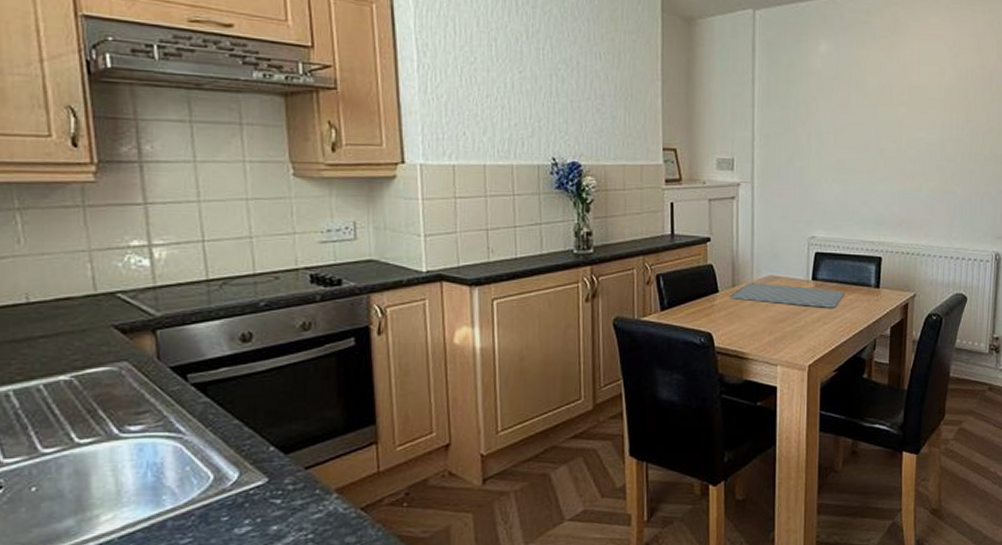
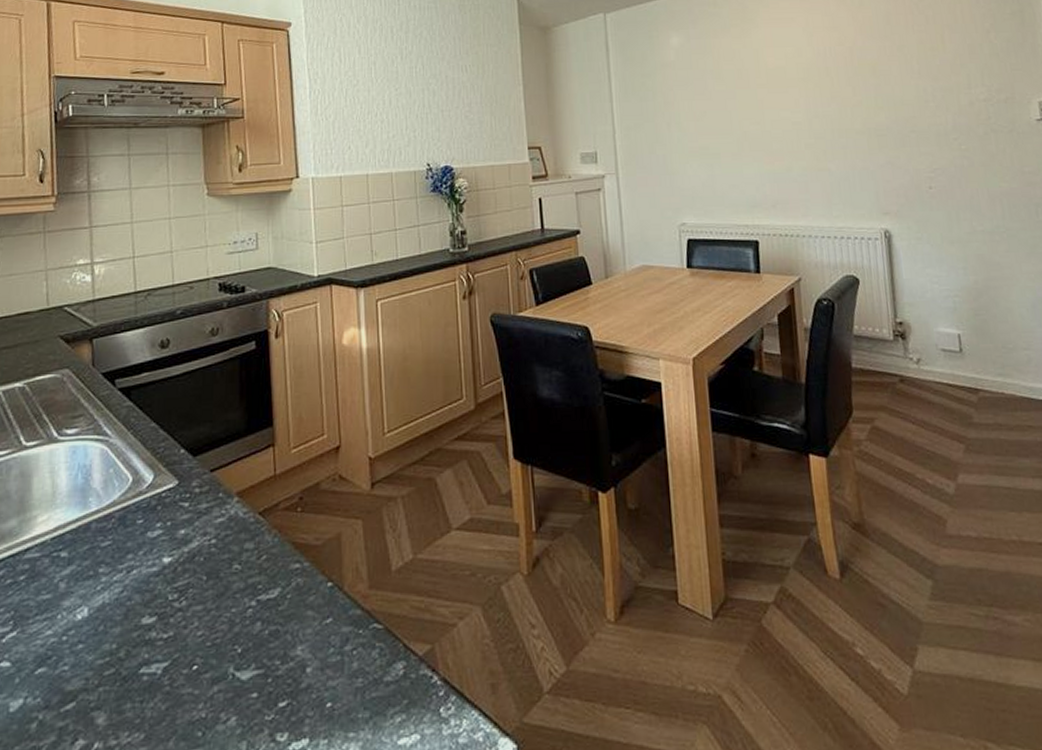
placemat: present [730,283,845,308] -> none [604,273,723,297]

